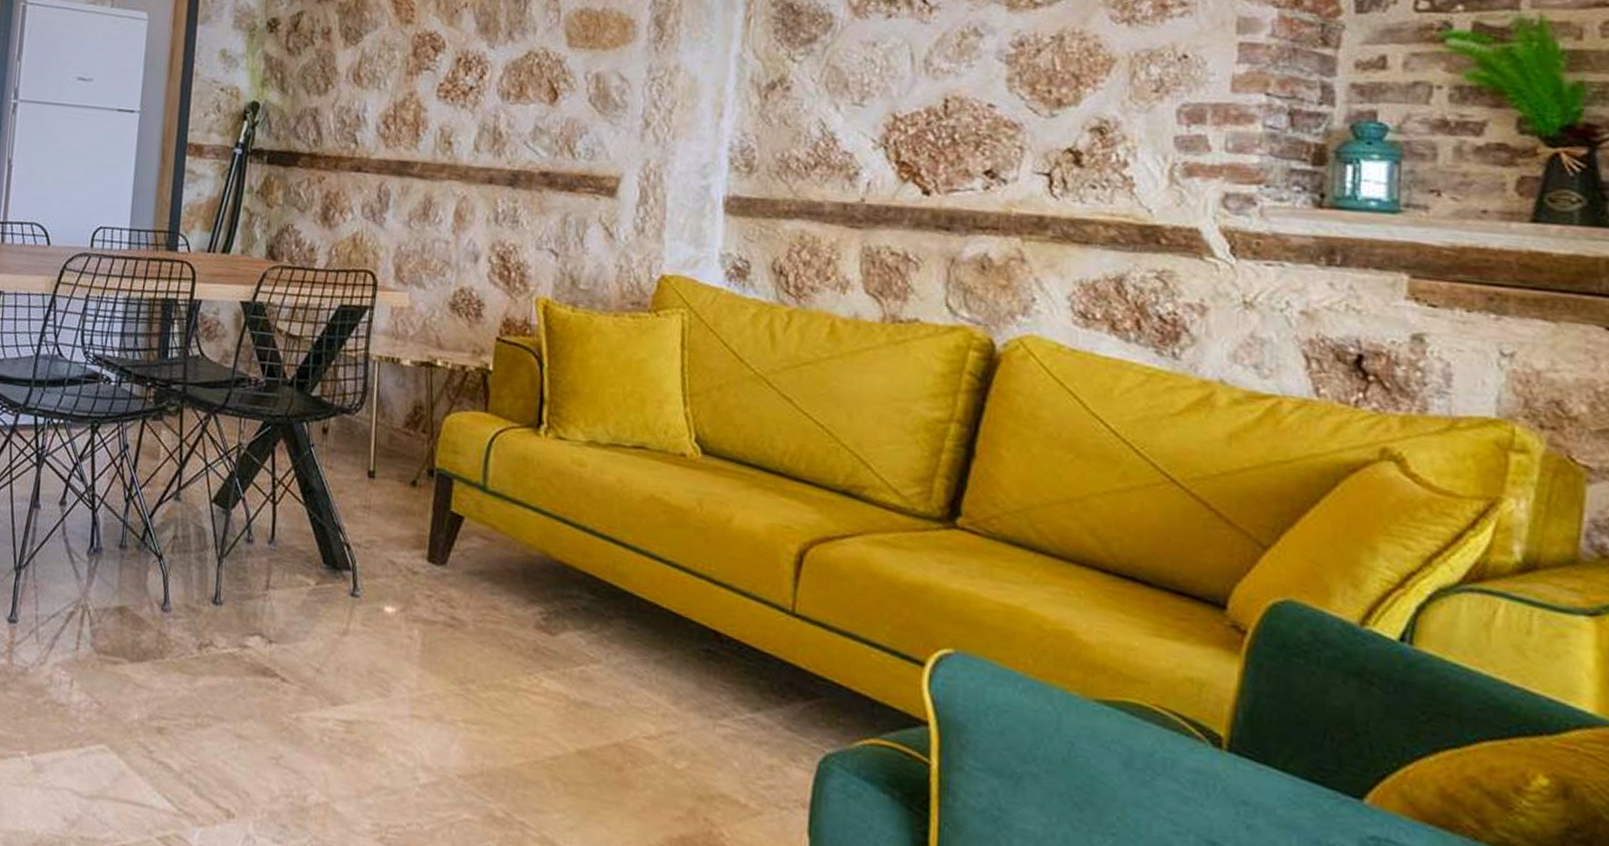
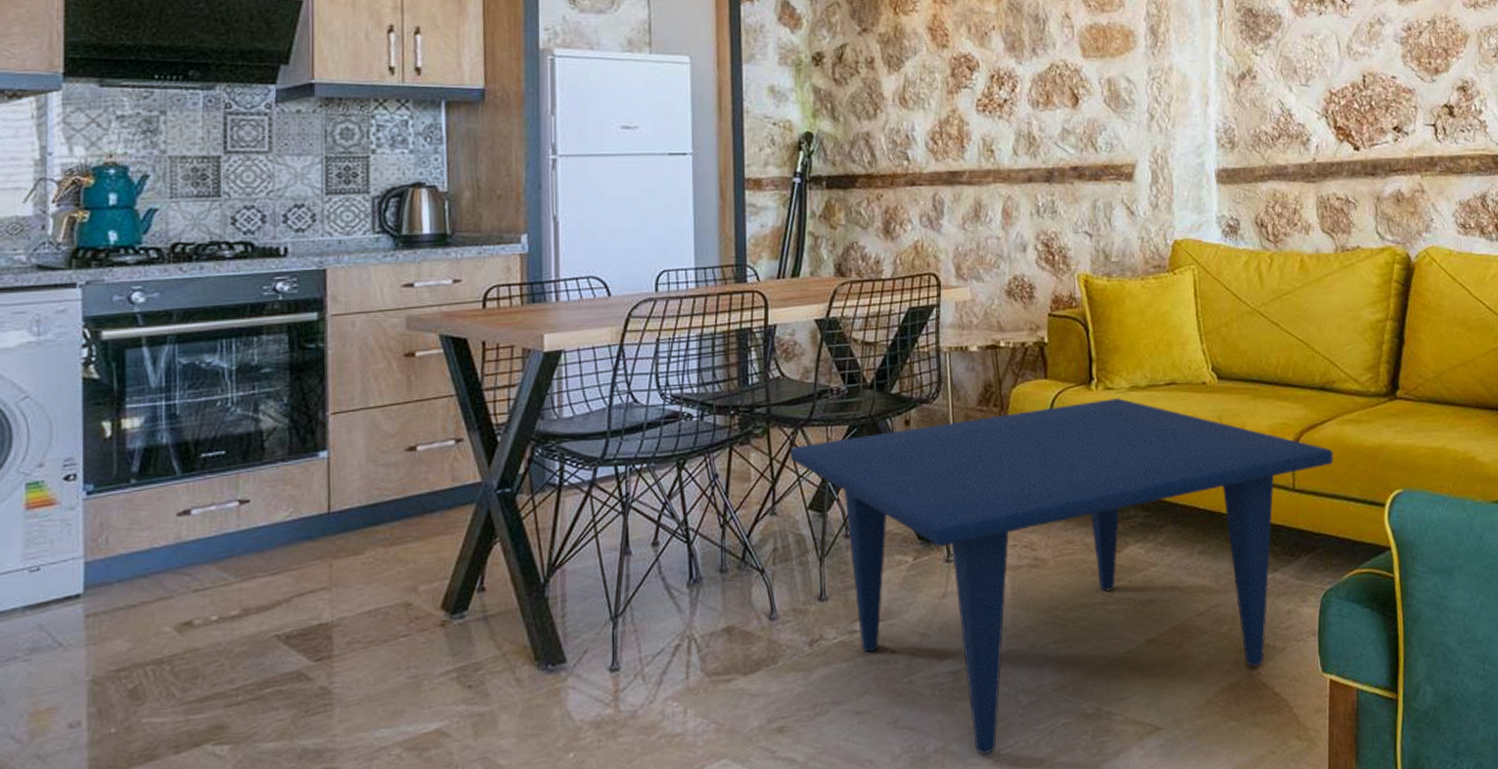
coffee table: none [200,432,854,827] -> present [790,397,1333,754]

